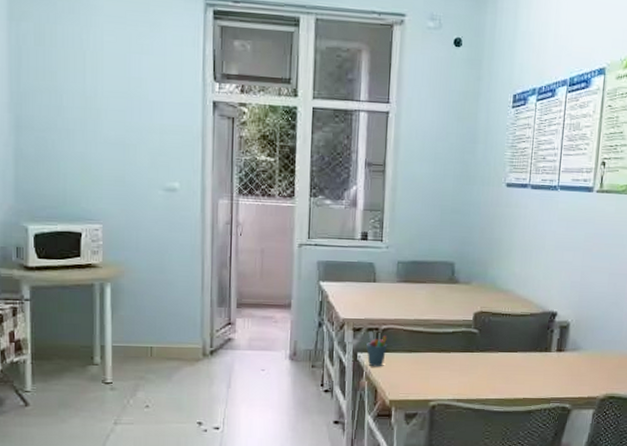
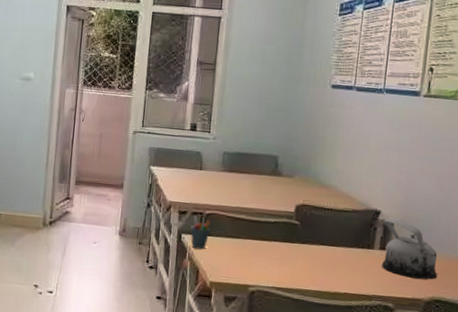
teapot: none [558,318,611,377] -> present [381,217,438,280]

